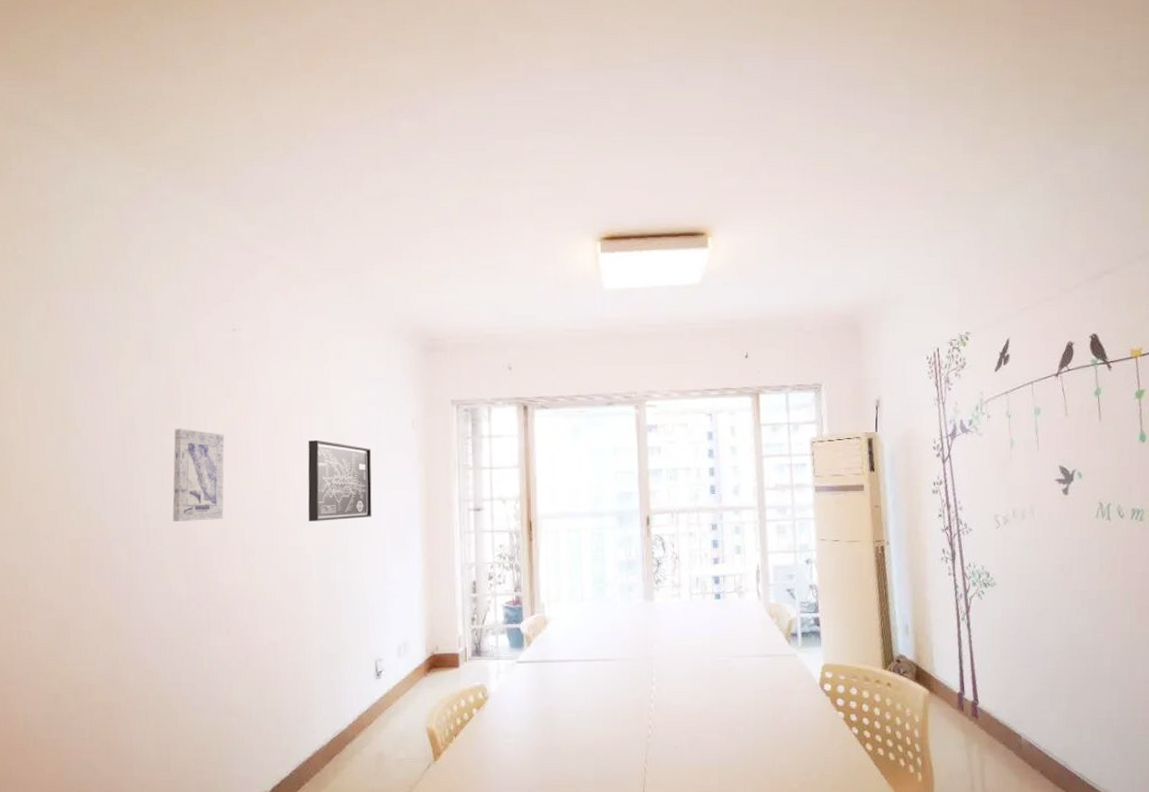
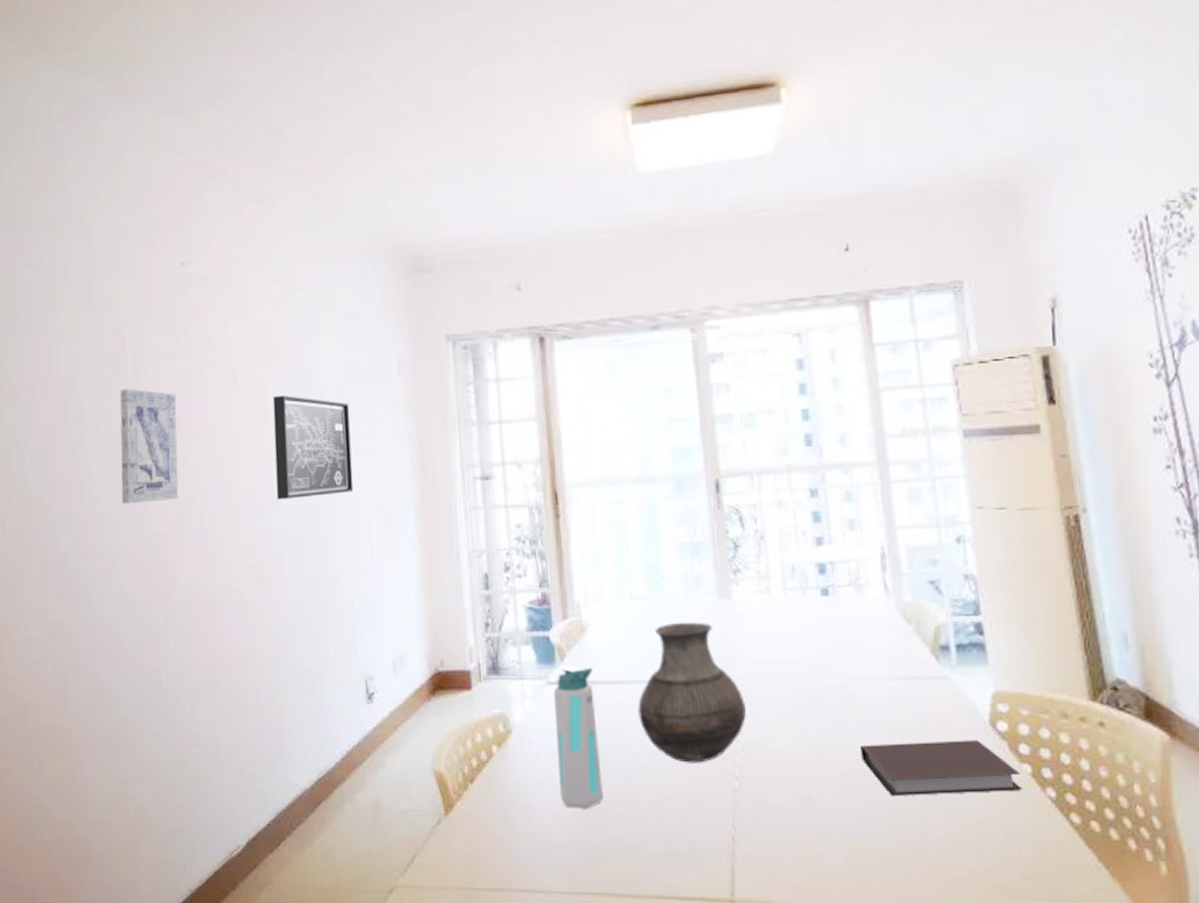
water bottle: none [522,649,554,753] -> present [554,666,603,809]
vase: none [583,617,659,718] -> present [638,621,746,763]
notebook: none [734,697,838,737] -> present [859,740,1024,797]

